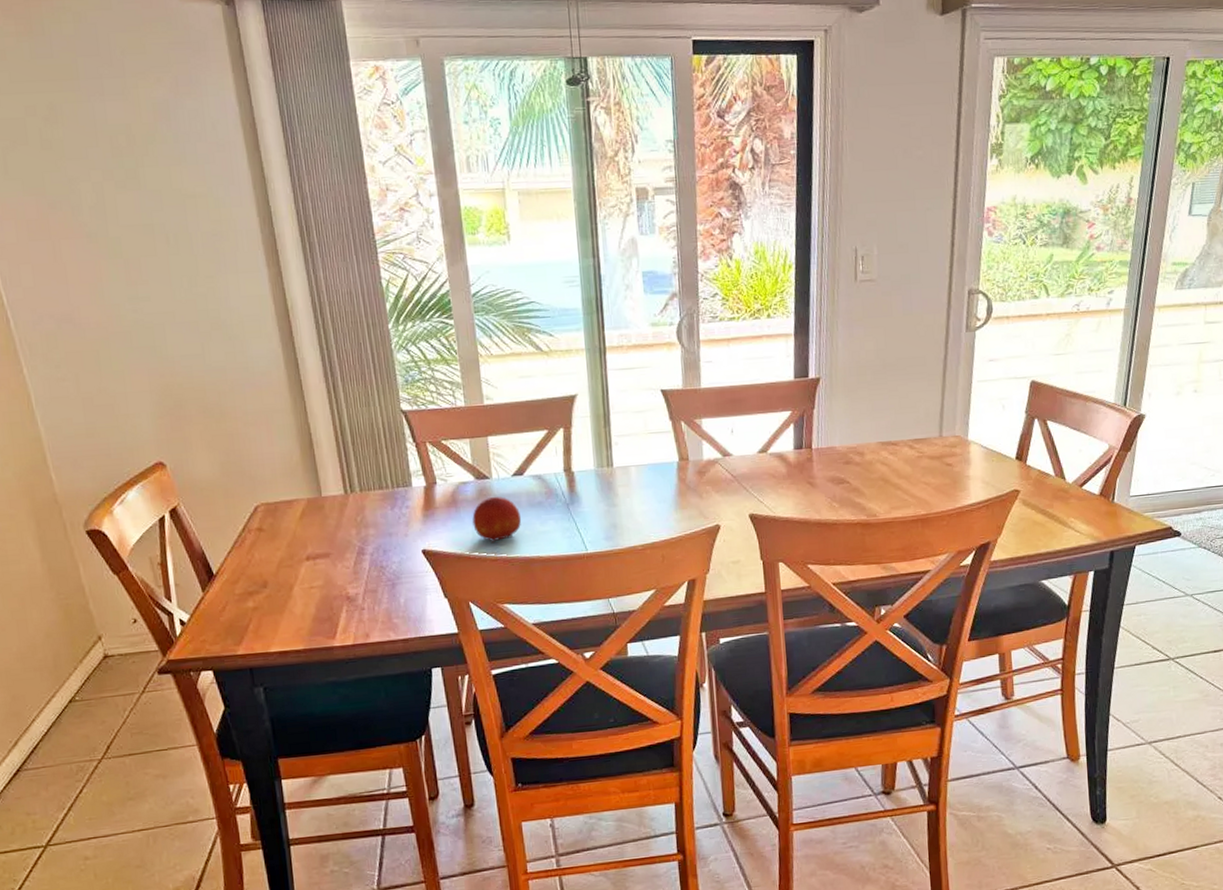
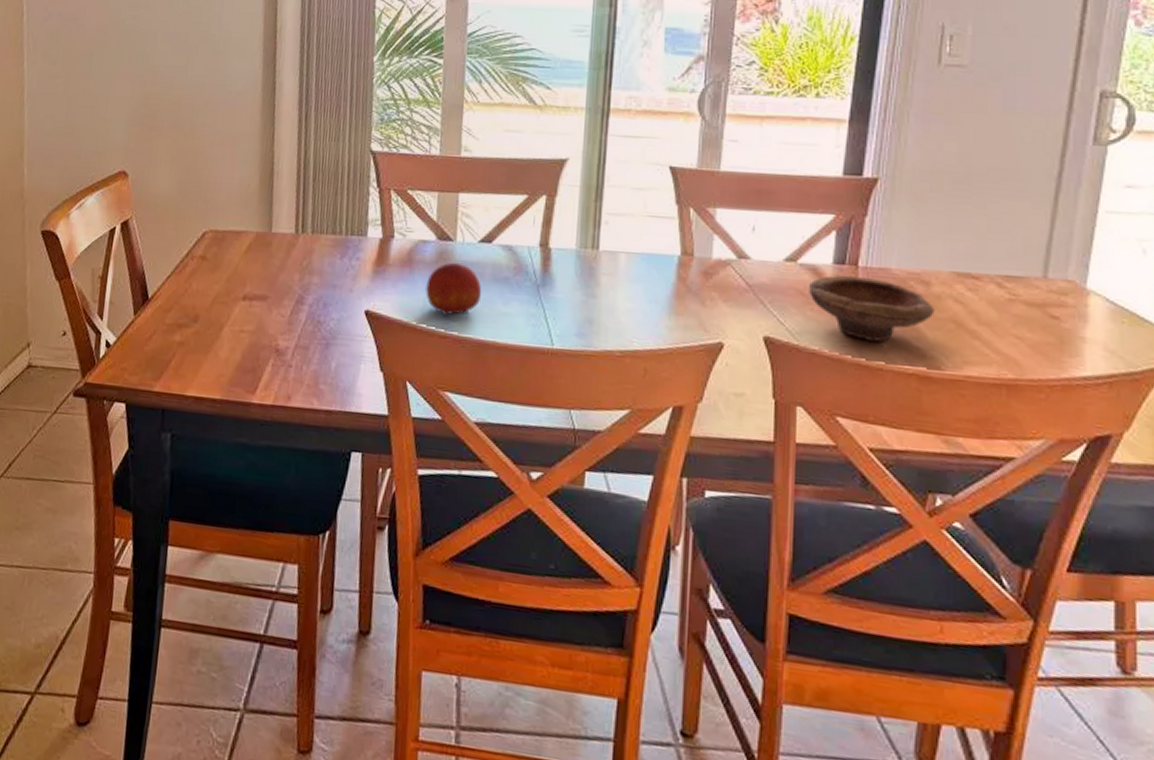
bowl: none [778,456,869,504] -> present [809,275,935,342]

